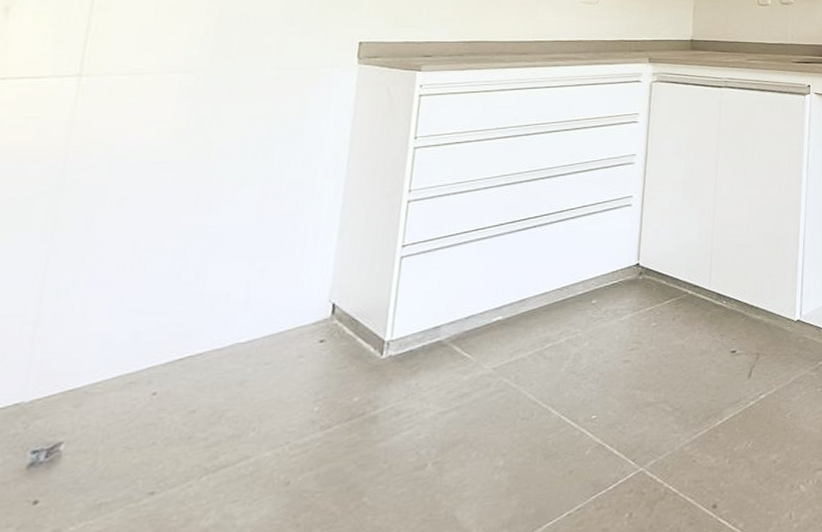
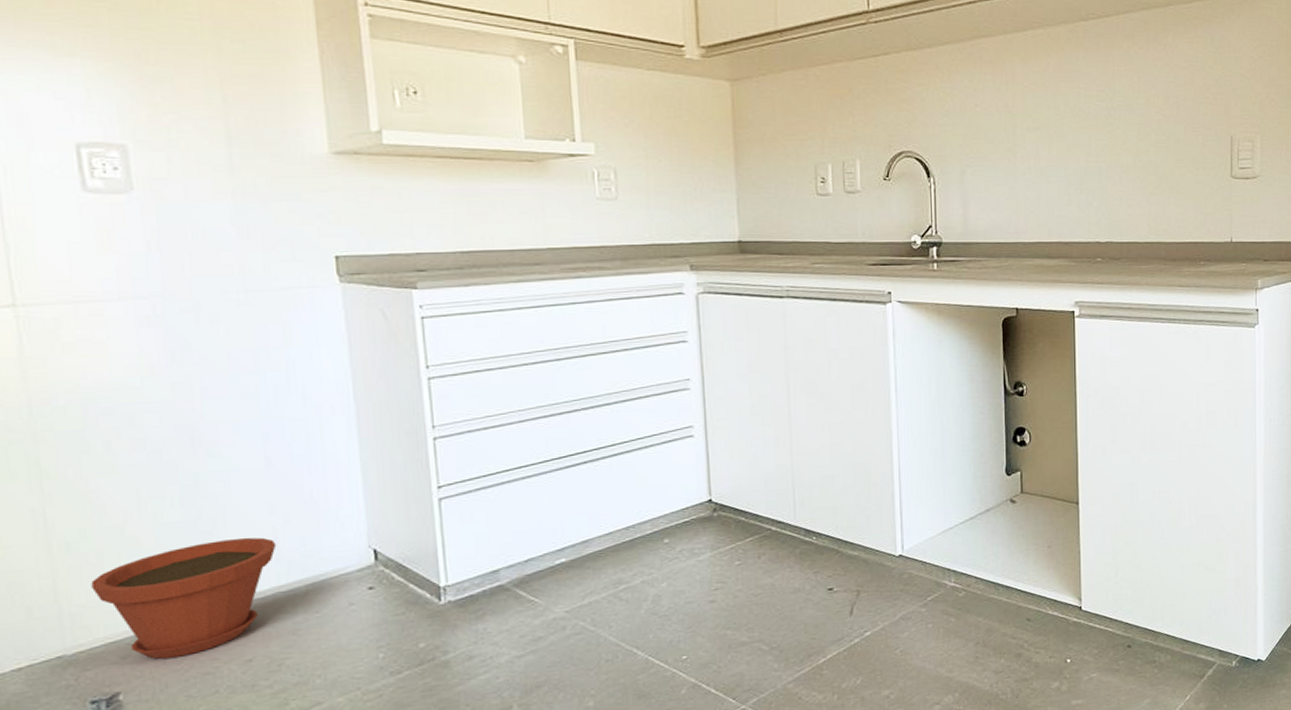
plant pot: none [67,289,247,408] -> present [91,537,277,659]

